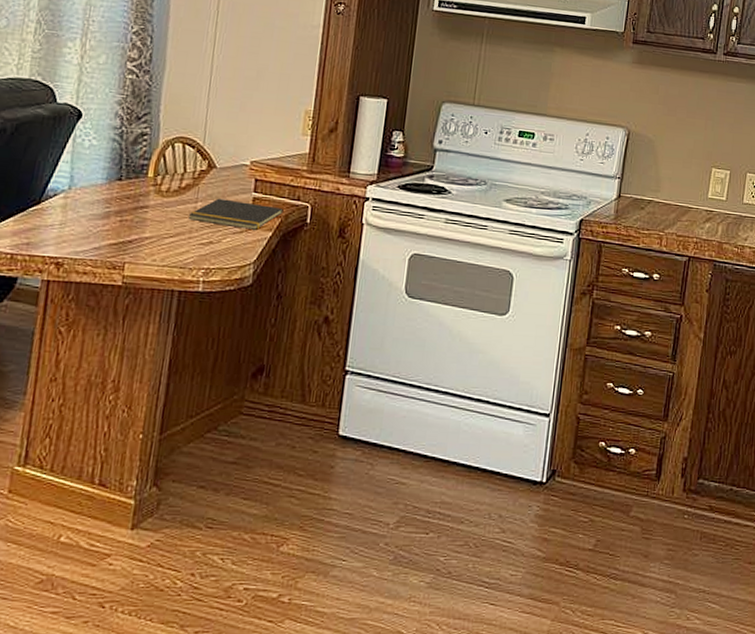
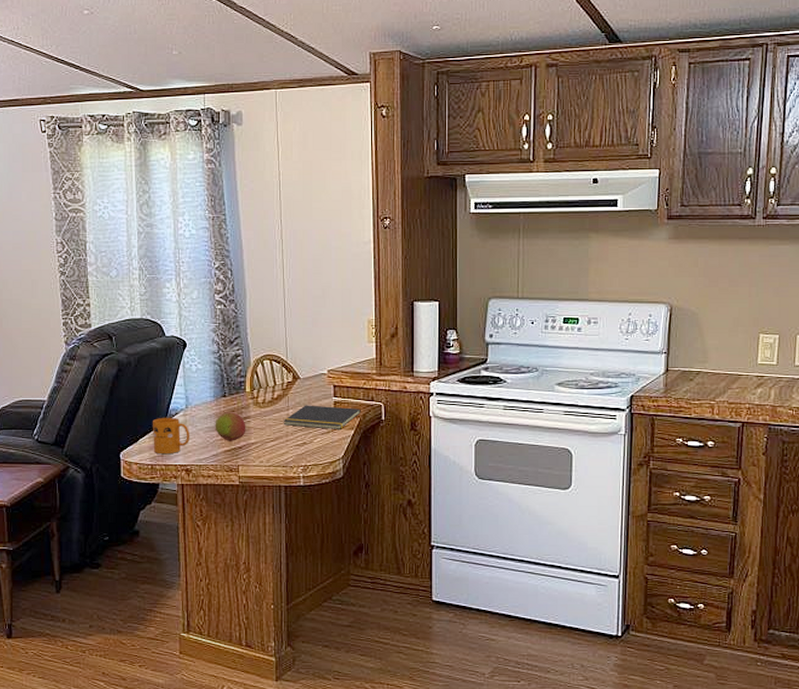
mug: none [18,198,69,243] -> present [153,418,190,455]
fruit: none [101,197,142,234] -> present [215,411,246,441]

